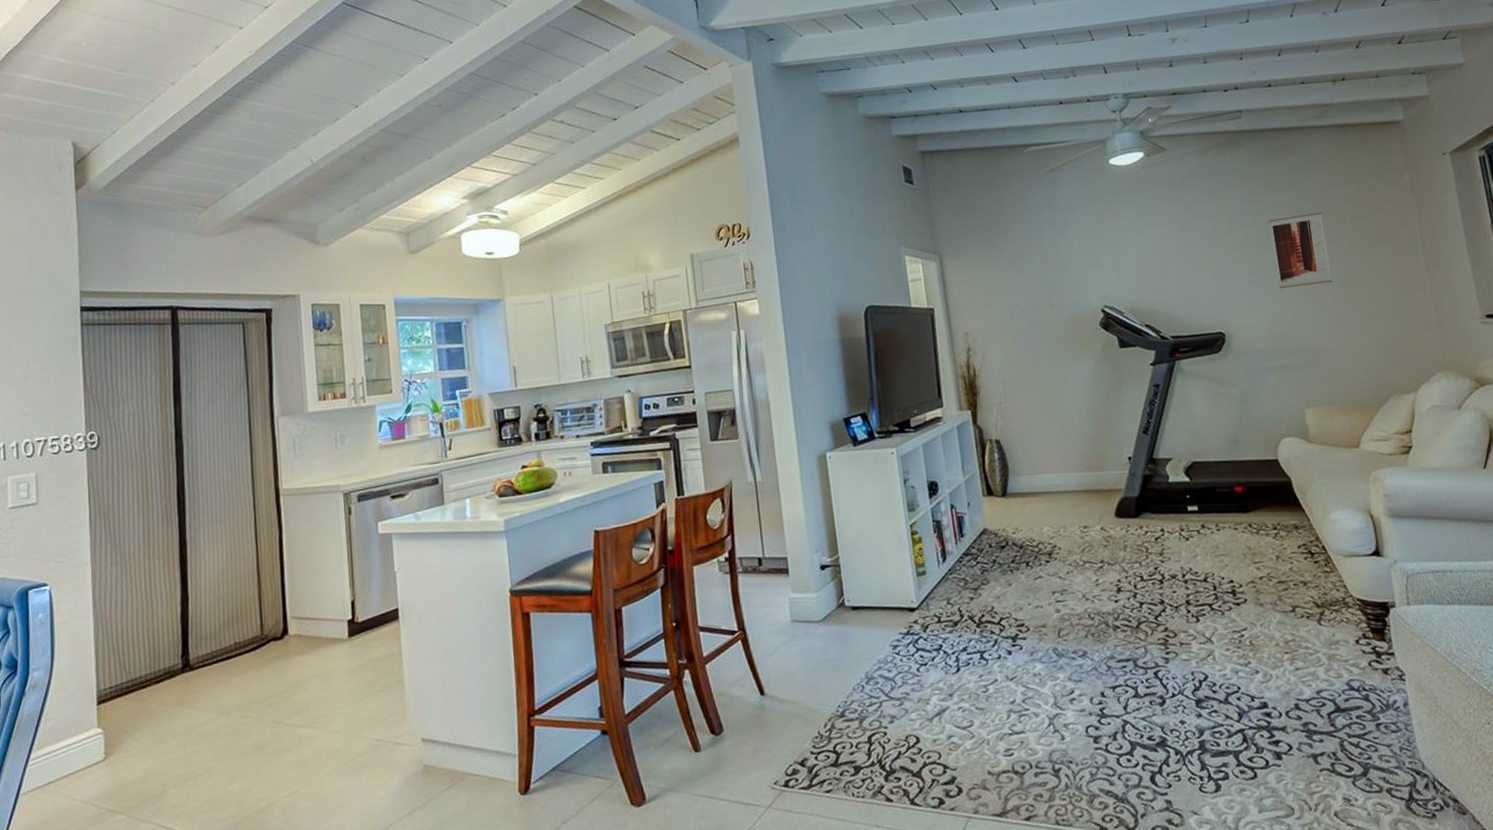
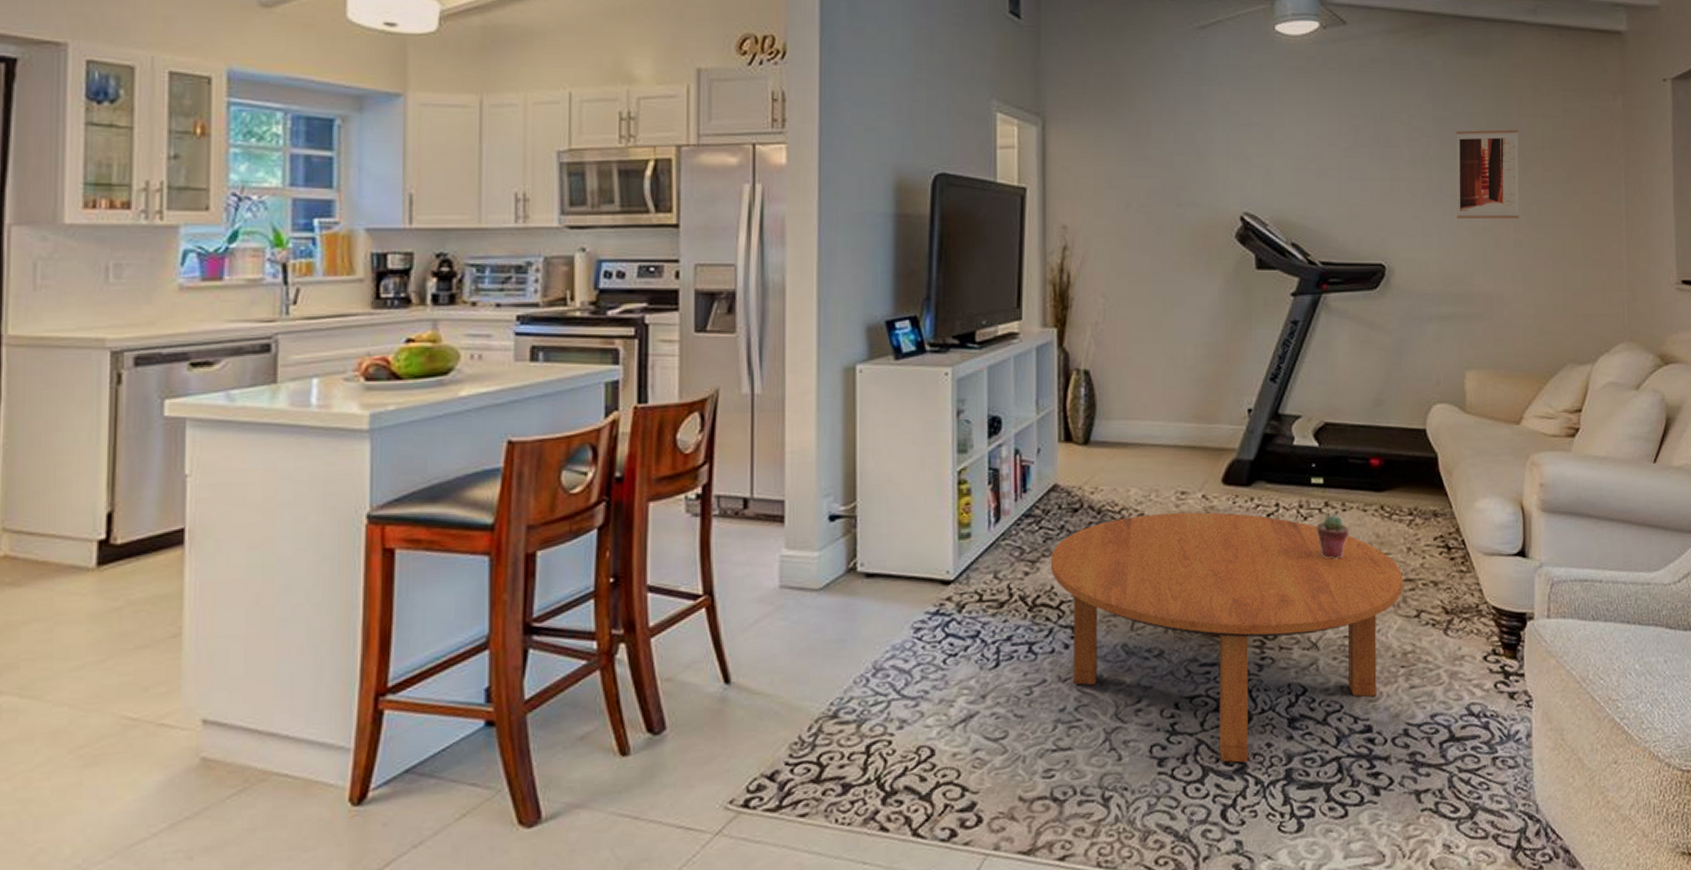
coffee table: none [988,539,1278,738] -> present [1050,512,1403,763]
potted succulent: none [1197,534,1225,570] -> present [1316,514,1348,559]

